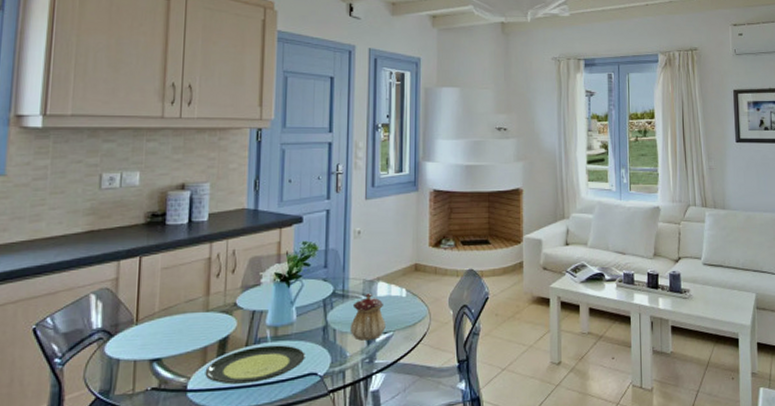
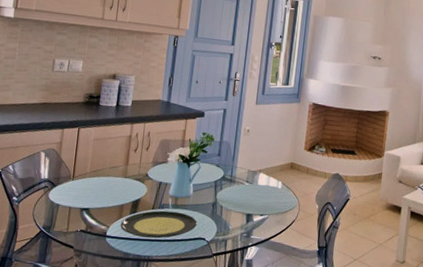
teapot: present [350,293,386,341] -> none [234,181,263,219]

